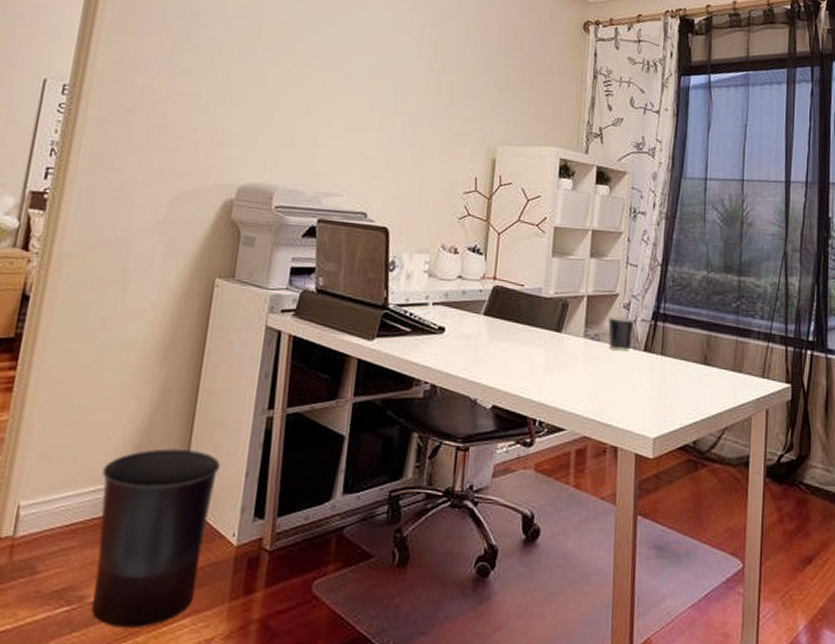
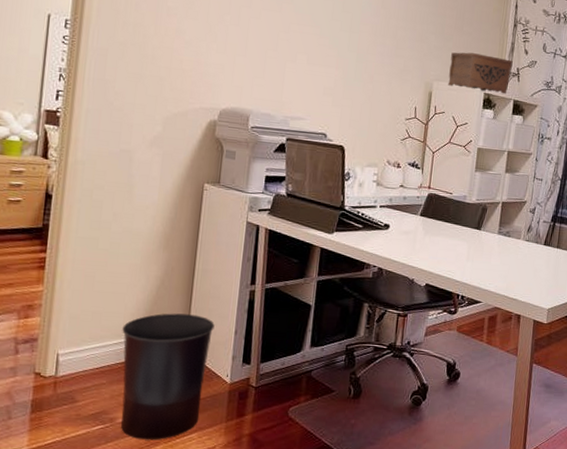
decorative box: none [515,110,594,160] -> present [448,52,513,95]
mug: present [608,316,635,352] -> none [517,218,538,245]

